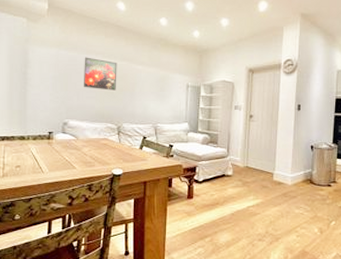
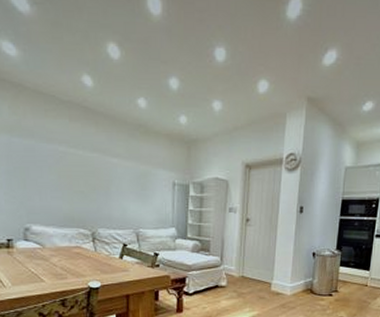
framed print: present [84,57,117,91] -> none [44,146,88,189]

